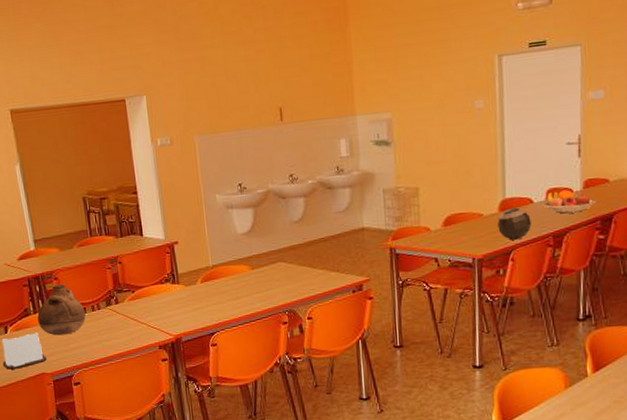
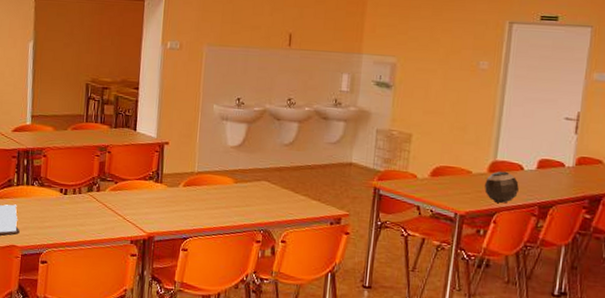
vase: present [37,283,86,336] -> none [19,161,66,212]
fruit bowl: present [543,190,596,214] -> none [533,162,587,188]

